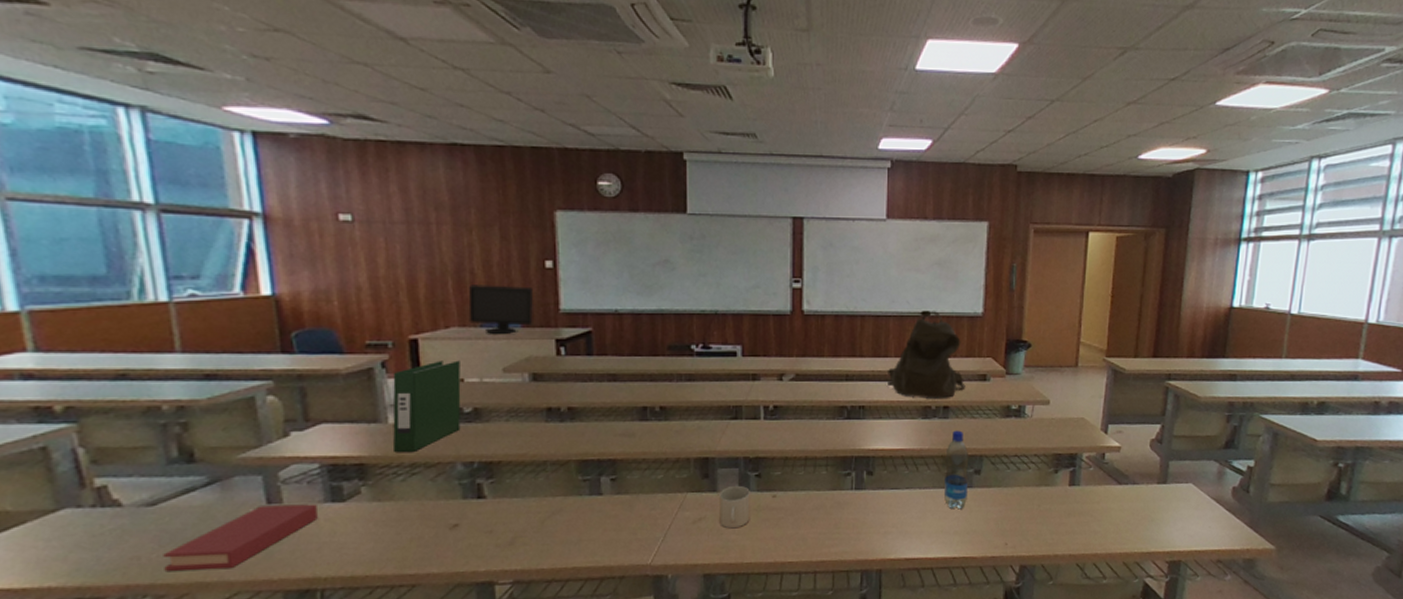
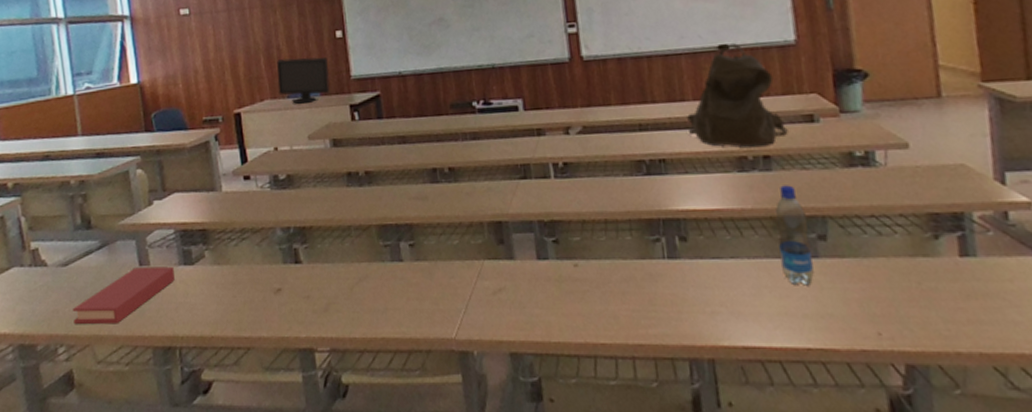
binder: present [393,360,461,452] -> none [223,130,278,218]
mug: present [719,485,750,529] -> none [517,252,553,302]

